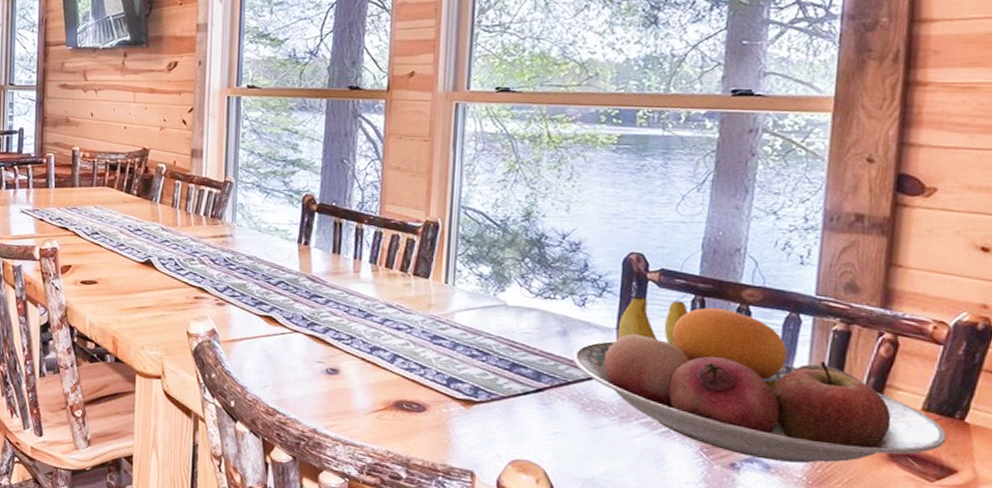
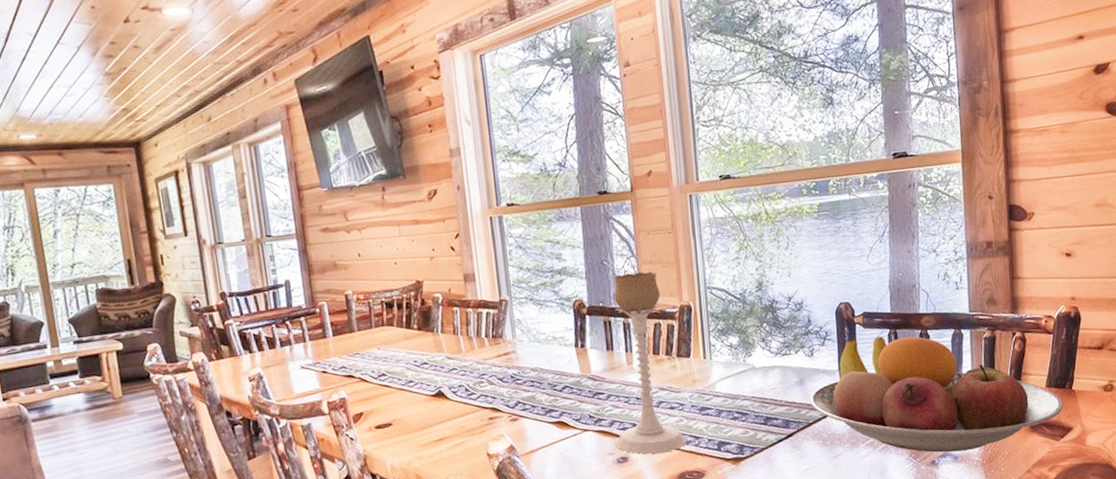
candle holder: none [326,176,411,376] -> present [613,272,687,455]

